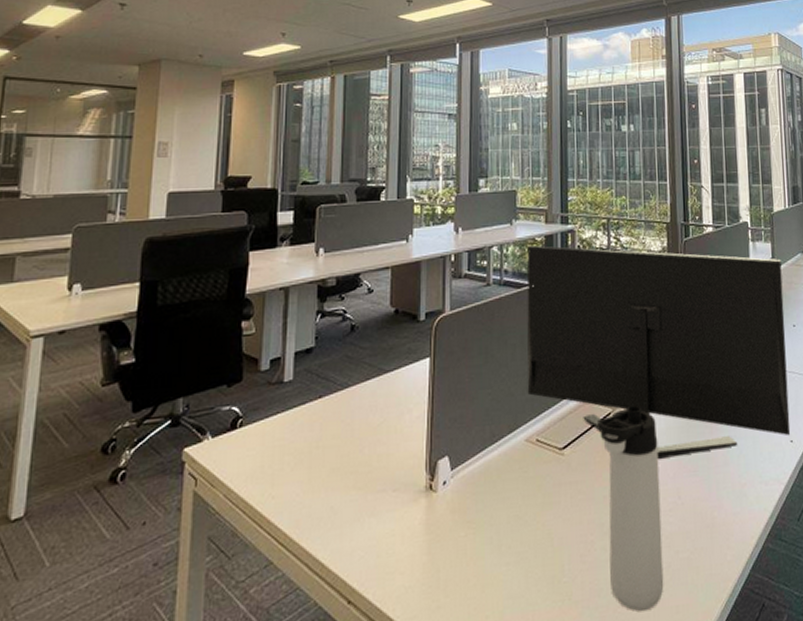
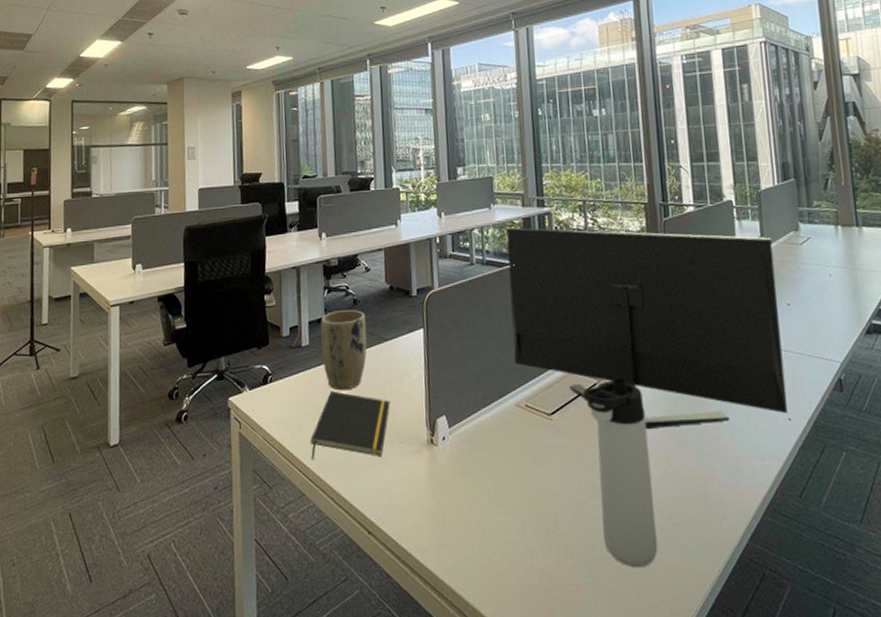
notepad: none [285,434,385,519] -> present [310,391,390,460]
plant pot: none [307,337,363,433] -> present [320,310,367,391]

